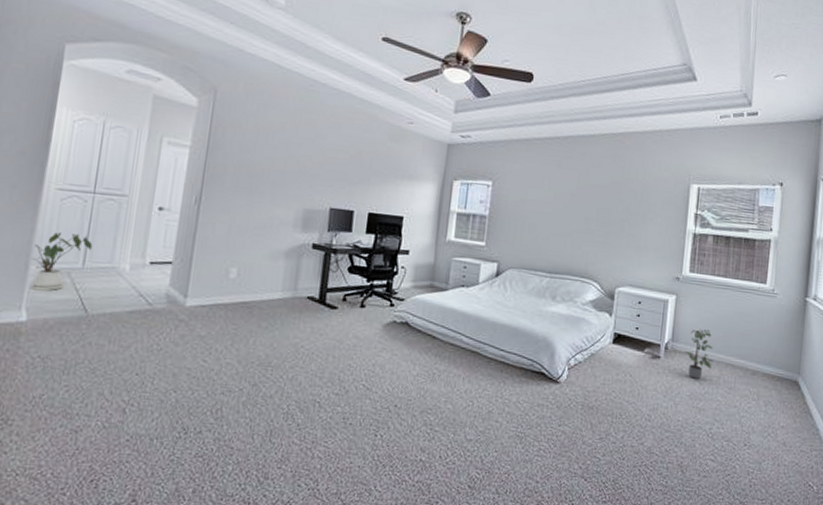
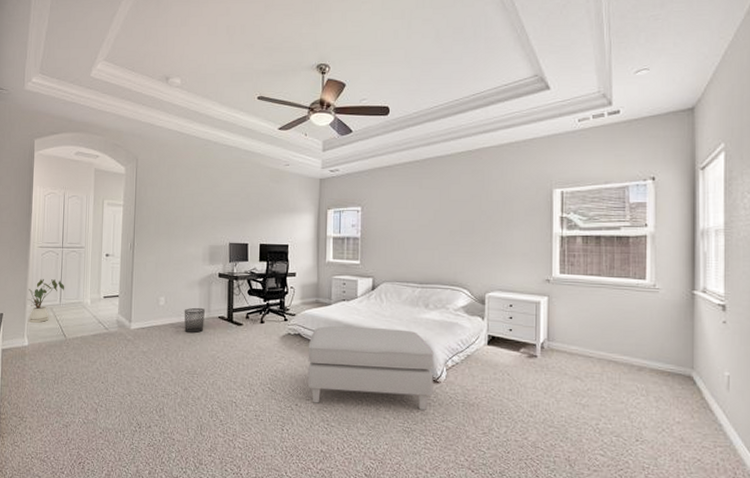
waste bin: none [260,283,291,316] -> present [184,307,206,334]
ottoman: none [410,315,557,413] -> present [307,326,434,410]
potted plant: present [684,328,714,379] -> none [561,327,595,376]

